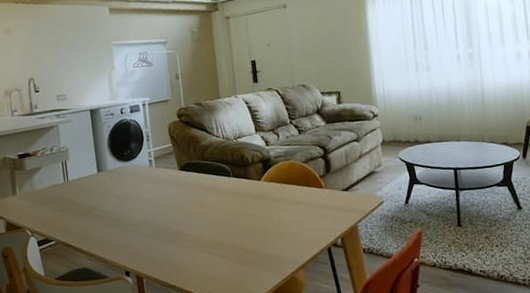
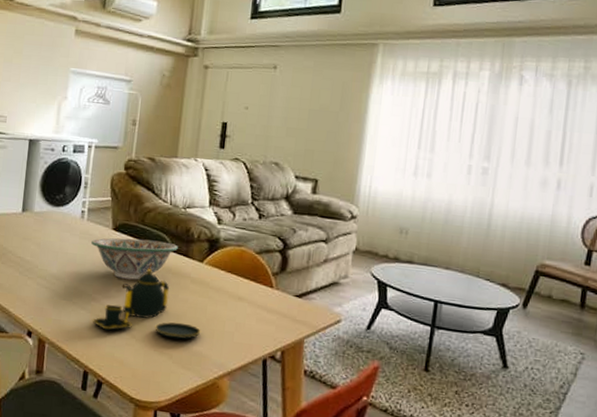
decorative bowl: none [163,170,238,209] -> present [91,238,178,280]
teapot: none [178,196,272,255] -> present [92,269,201,340]

